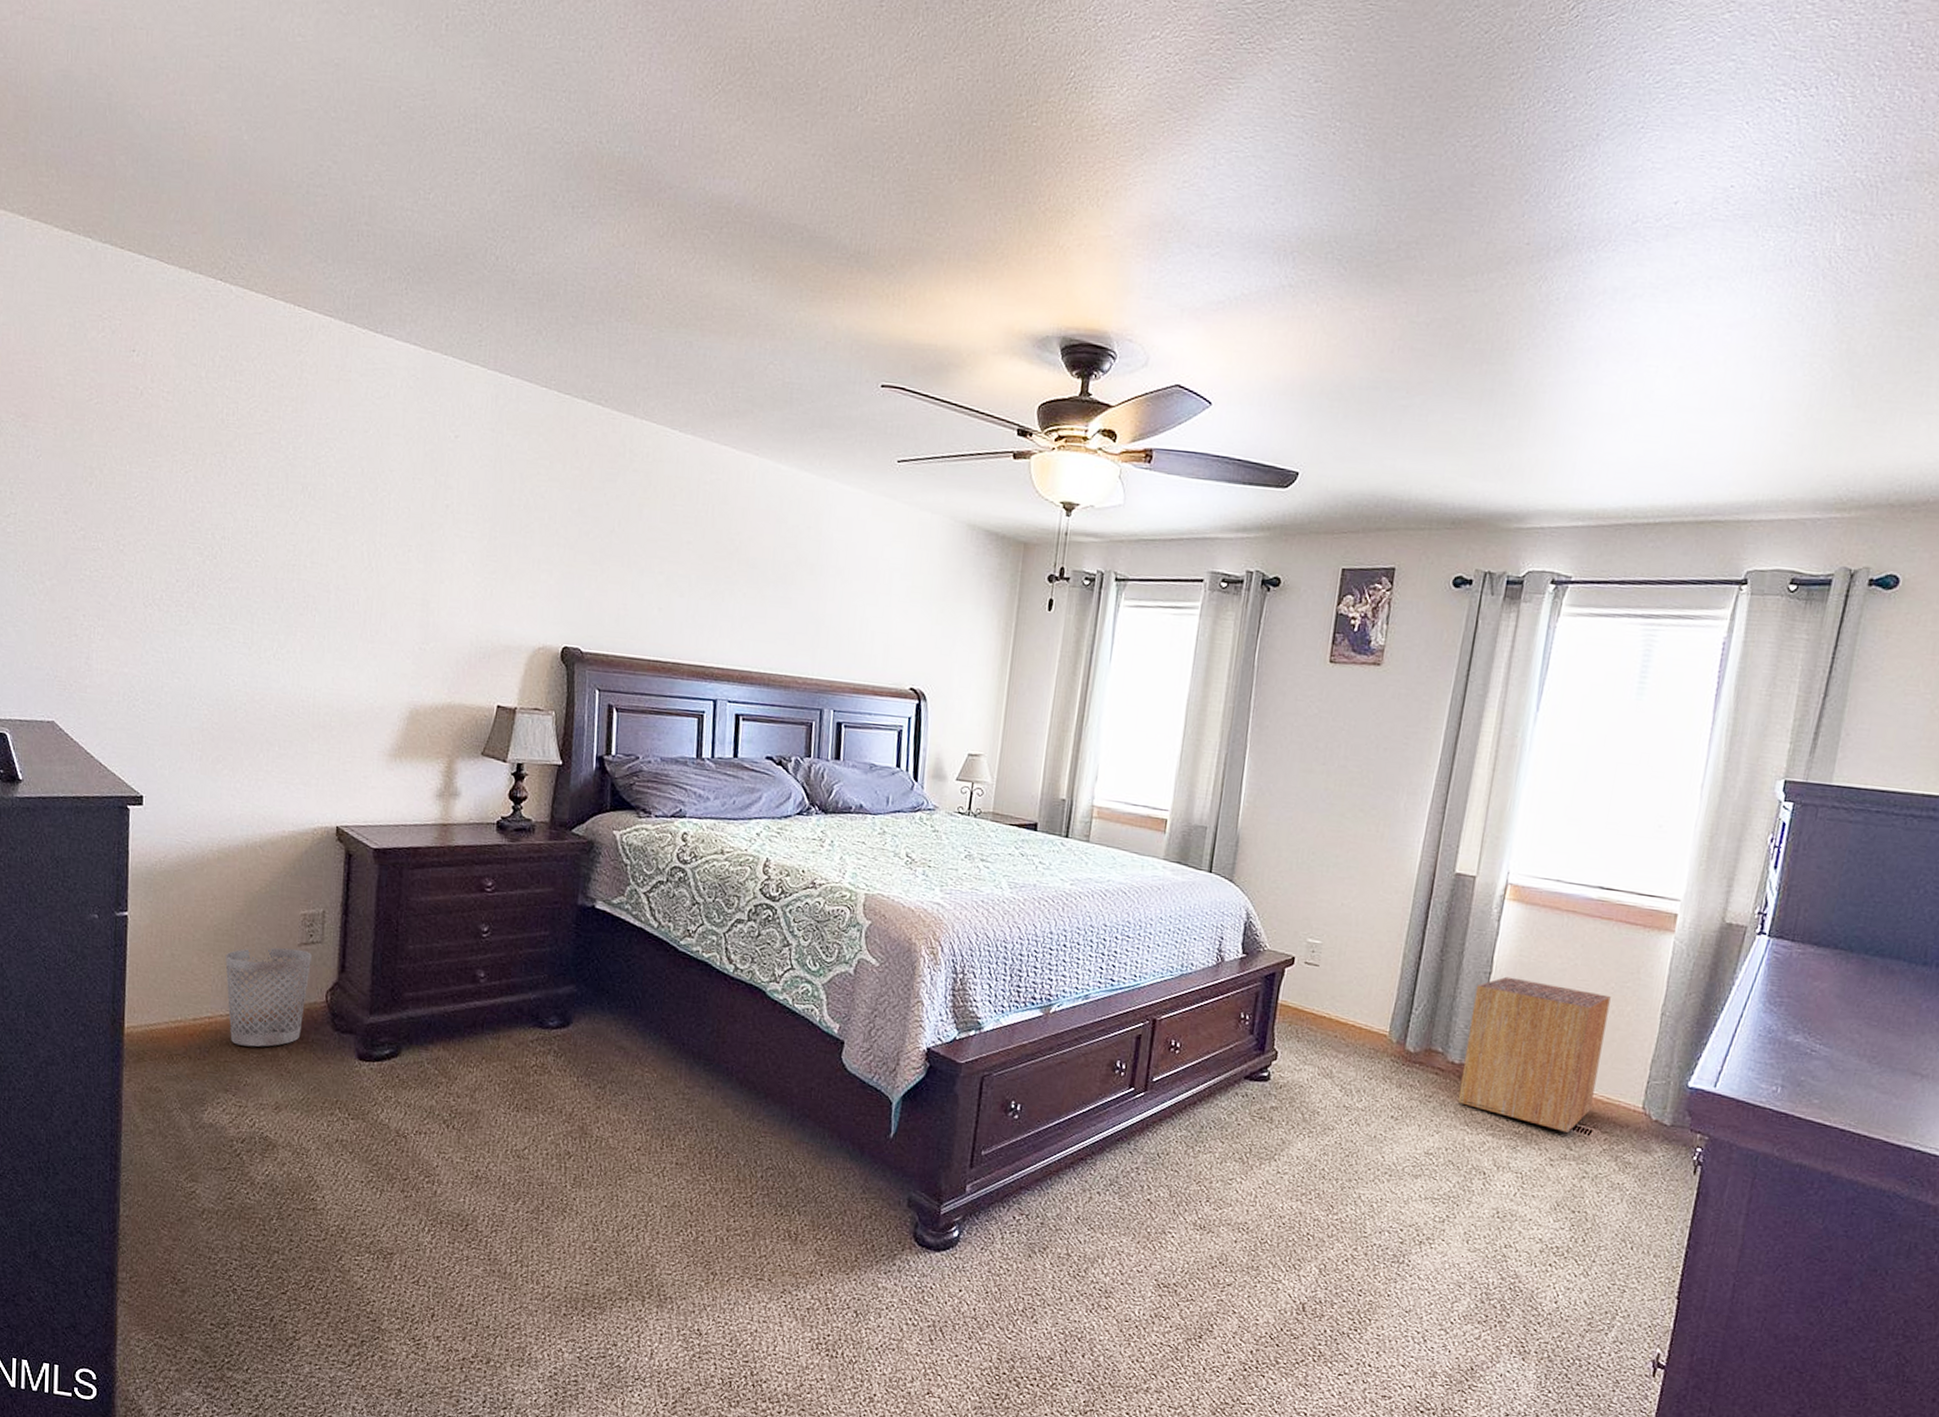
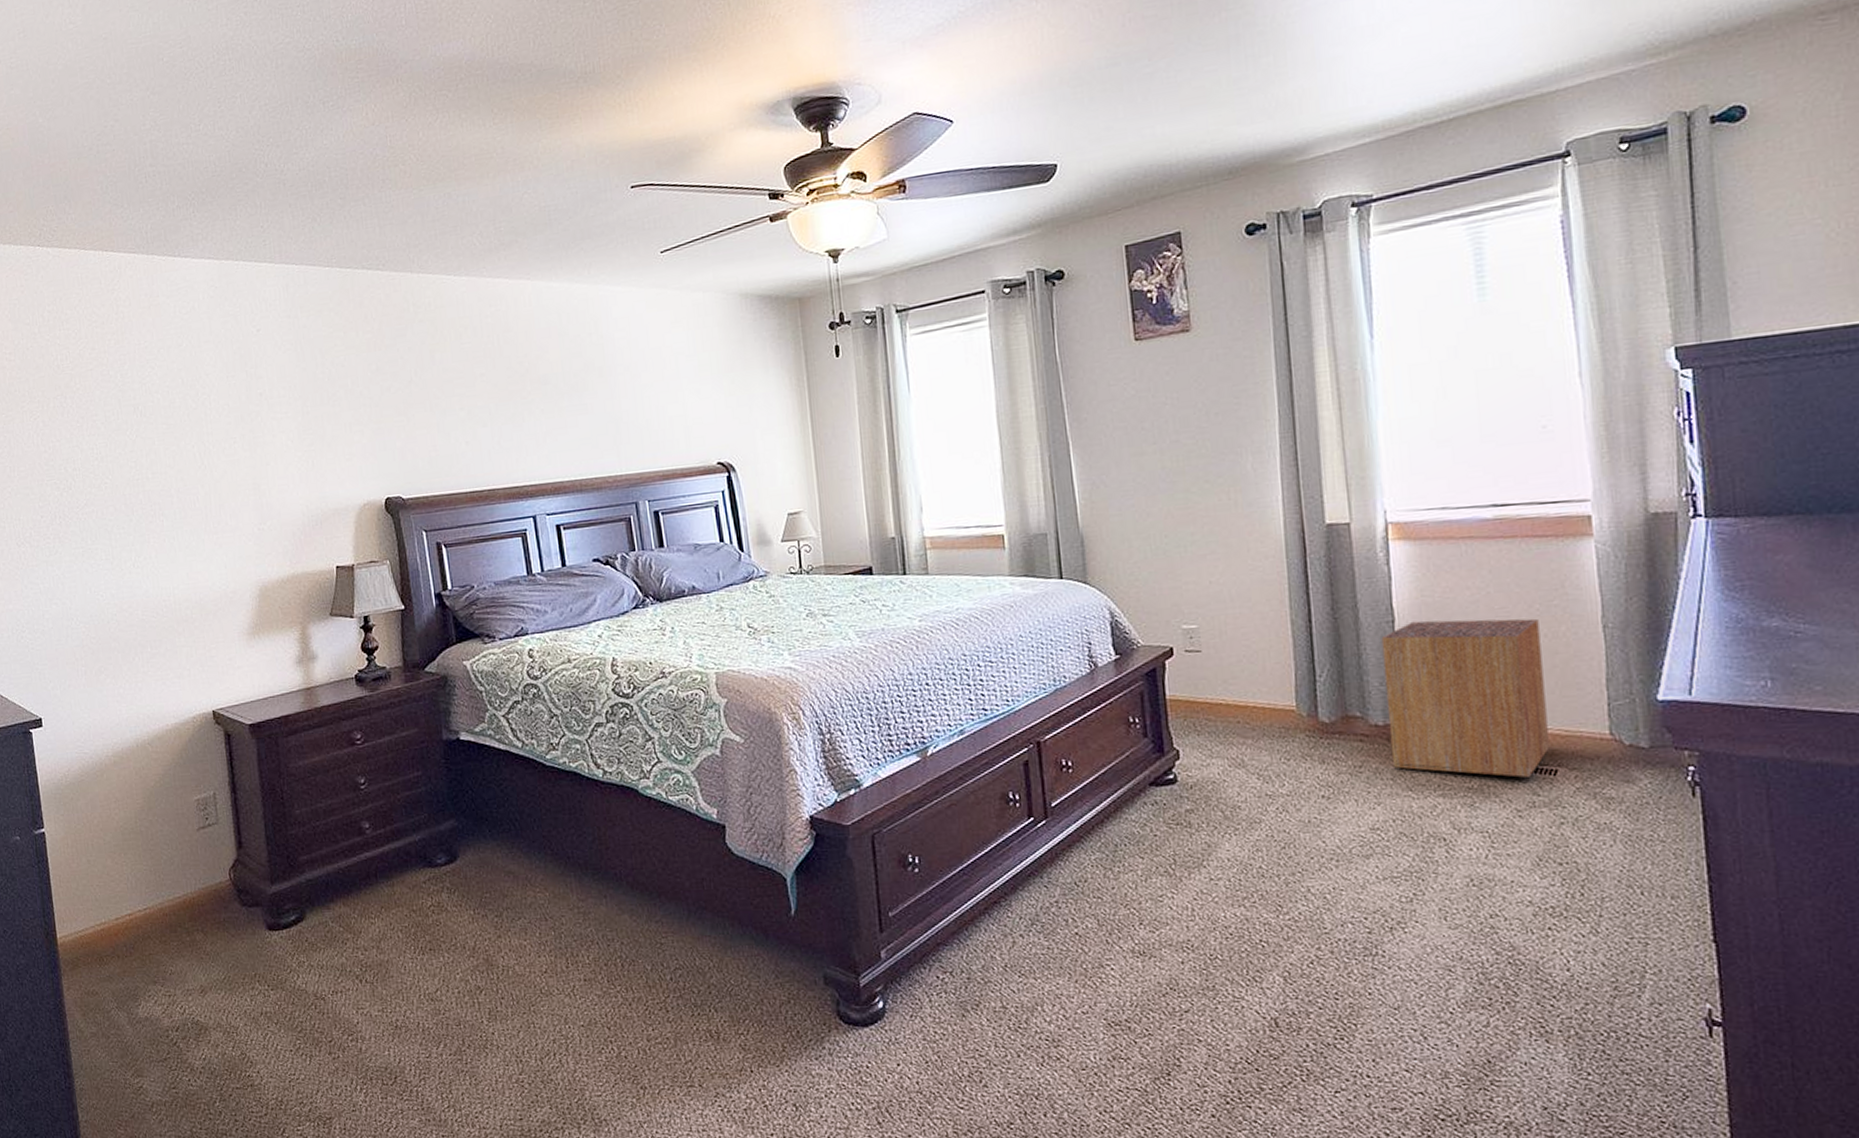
wastebasket: present [225,947,312,1047] -> none [135,834,213,937]

